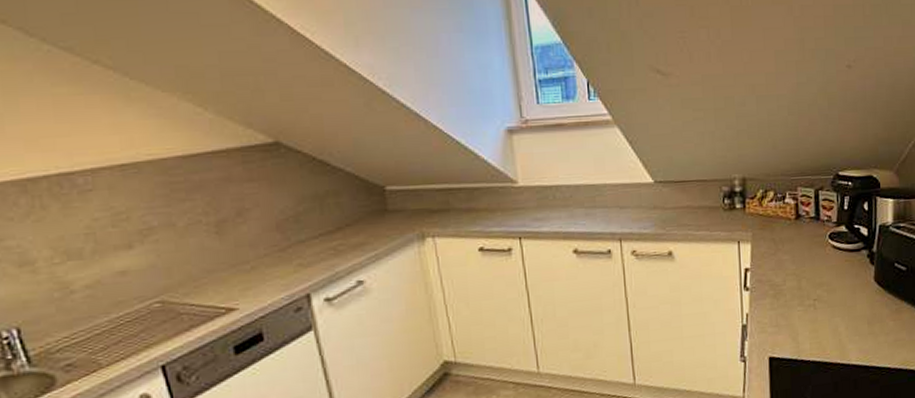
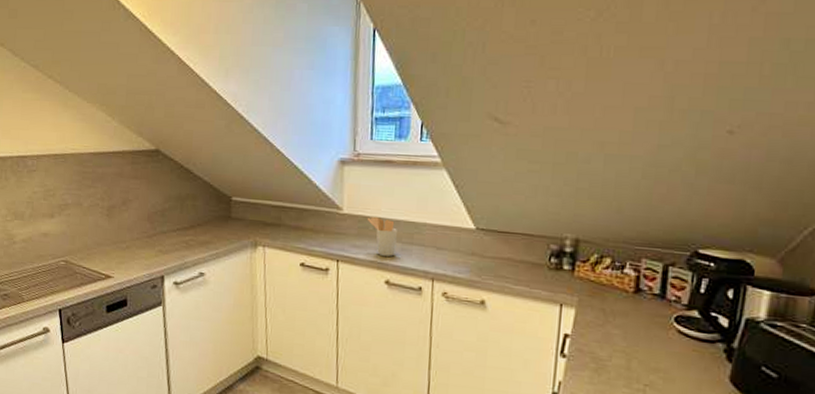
utensil holder: none [545,184,580,225] -> present [367,216,397,257]

